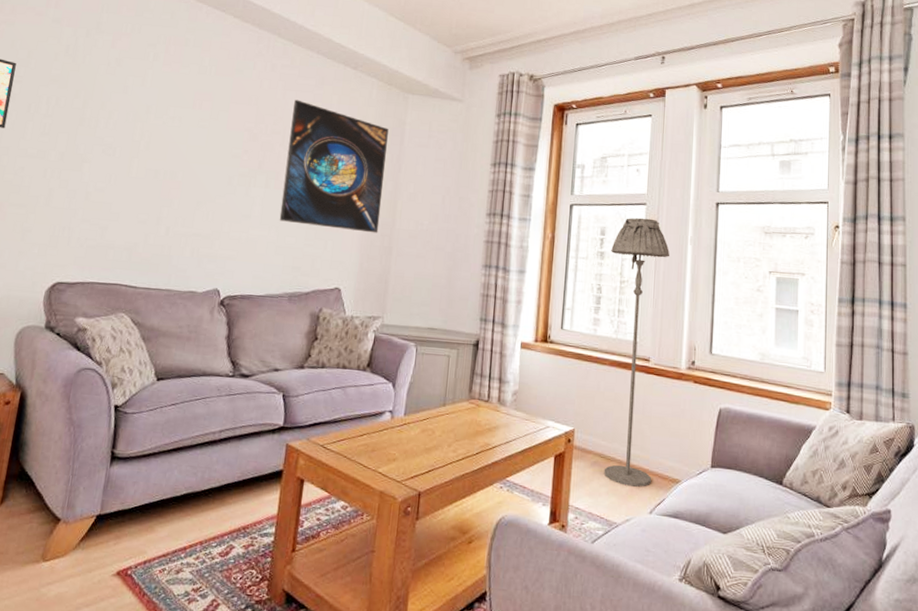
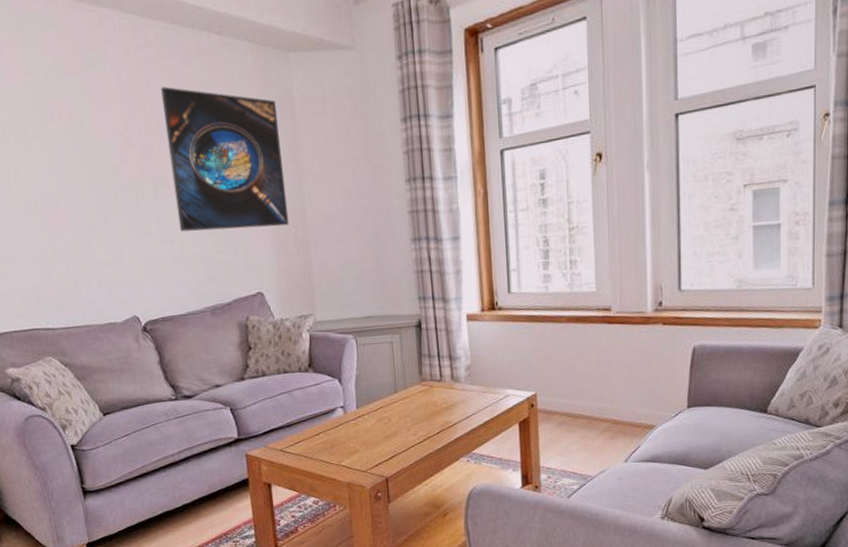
floor lamp: present [604,217,669,487] -> none [554,148,624,440]

